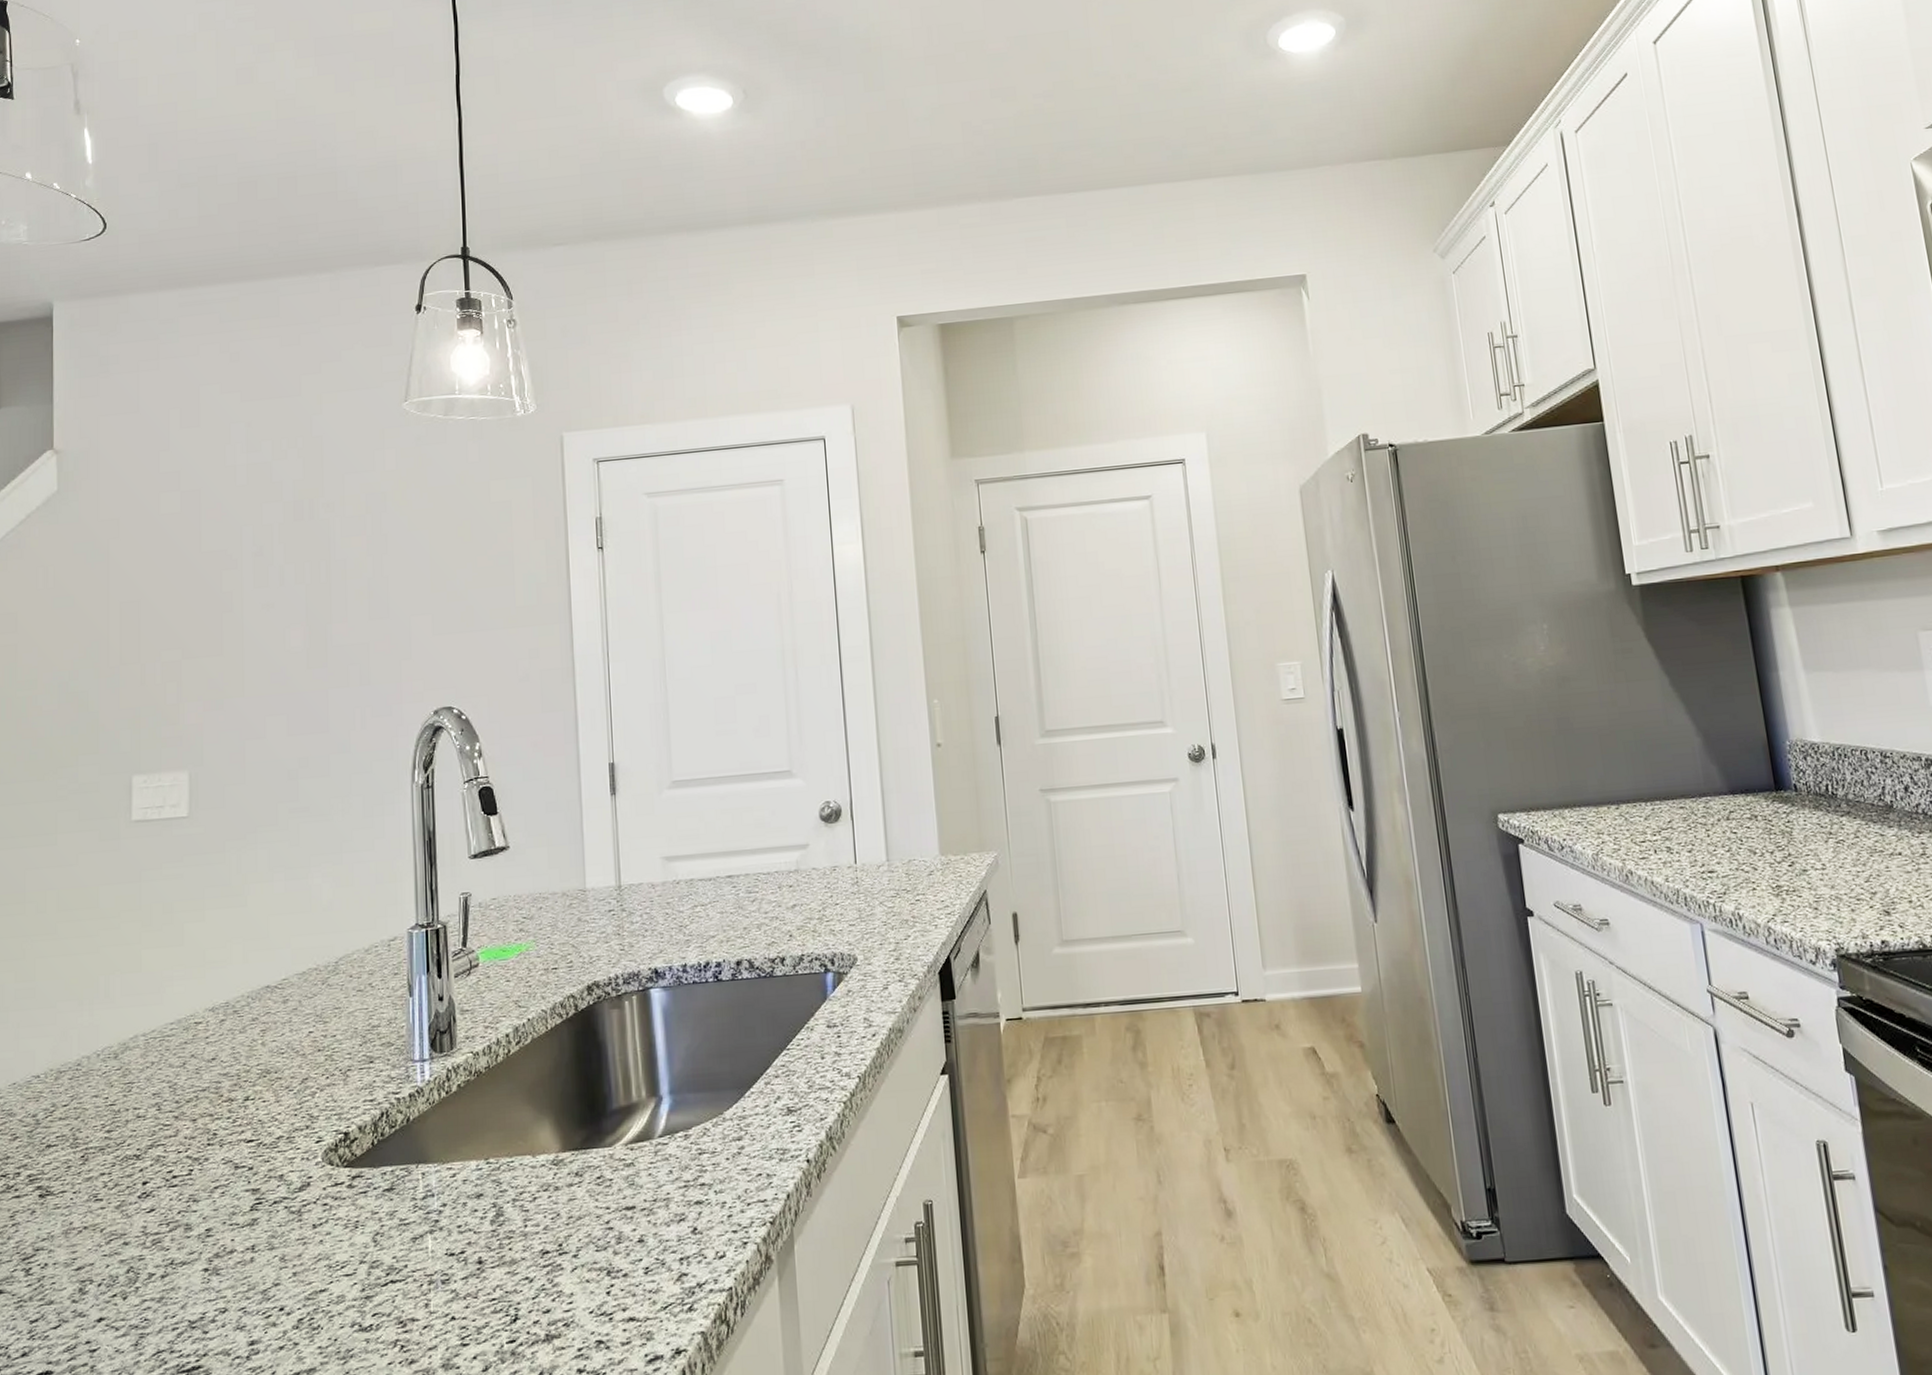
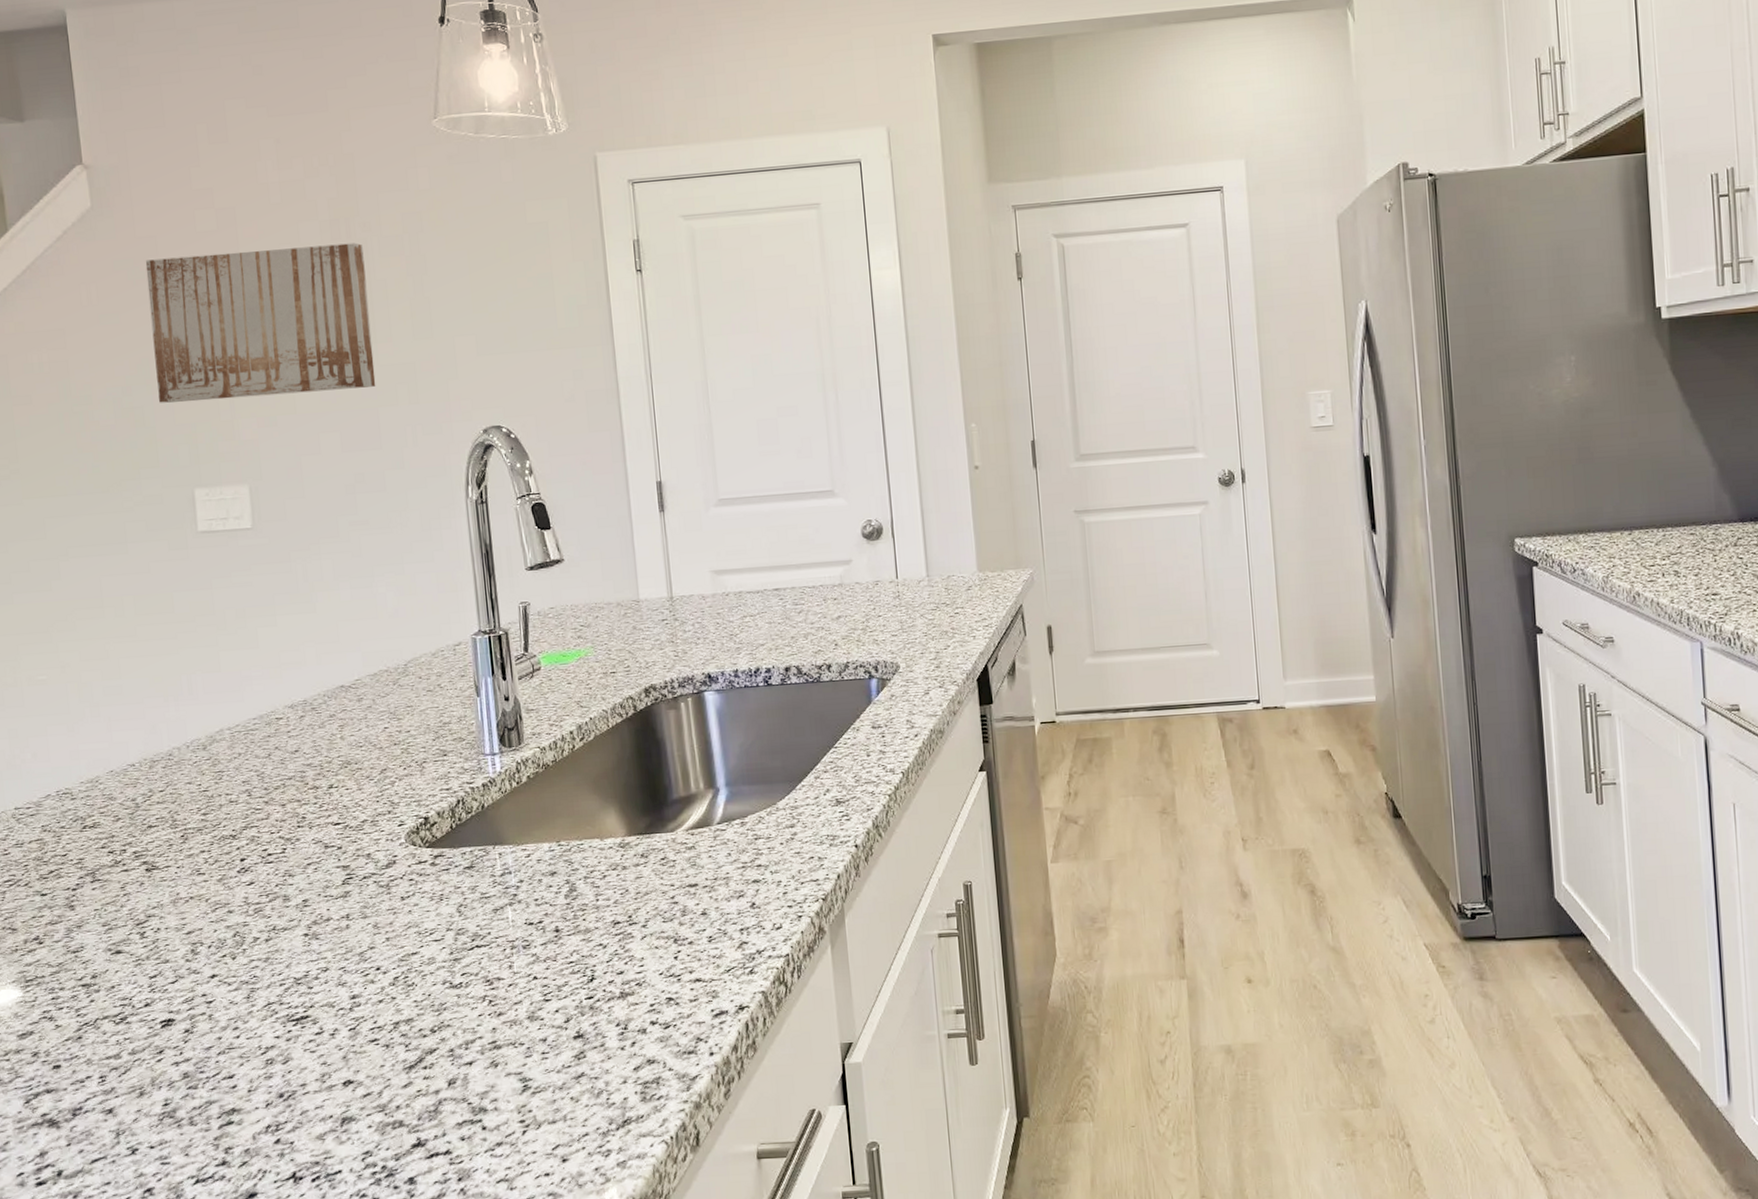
wall art: none [105,523,328,687] -> present [145,242,376,403]

